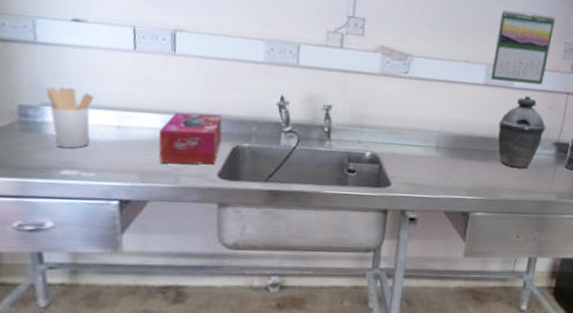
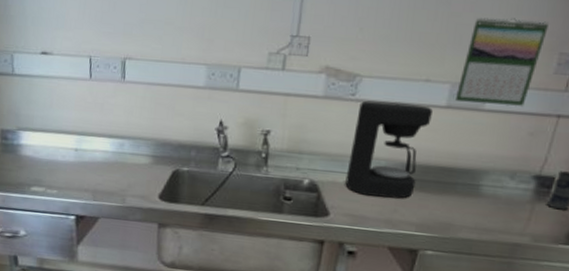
utensil holder: present [46,86,95,149] -> none [20,113,58,168]
tissue box: present [158,112,222,165] -> none [109,136,164,187]
coffee maker: none [404,78,473,167] -> present [345,100,433,199]
kettle: present [498,95,546,168] -> none [458,119,525,204]

